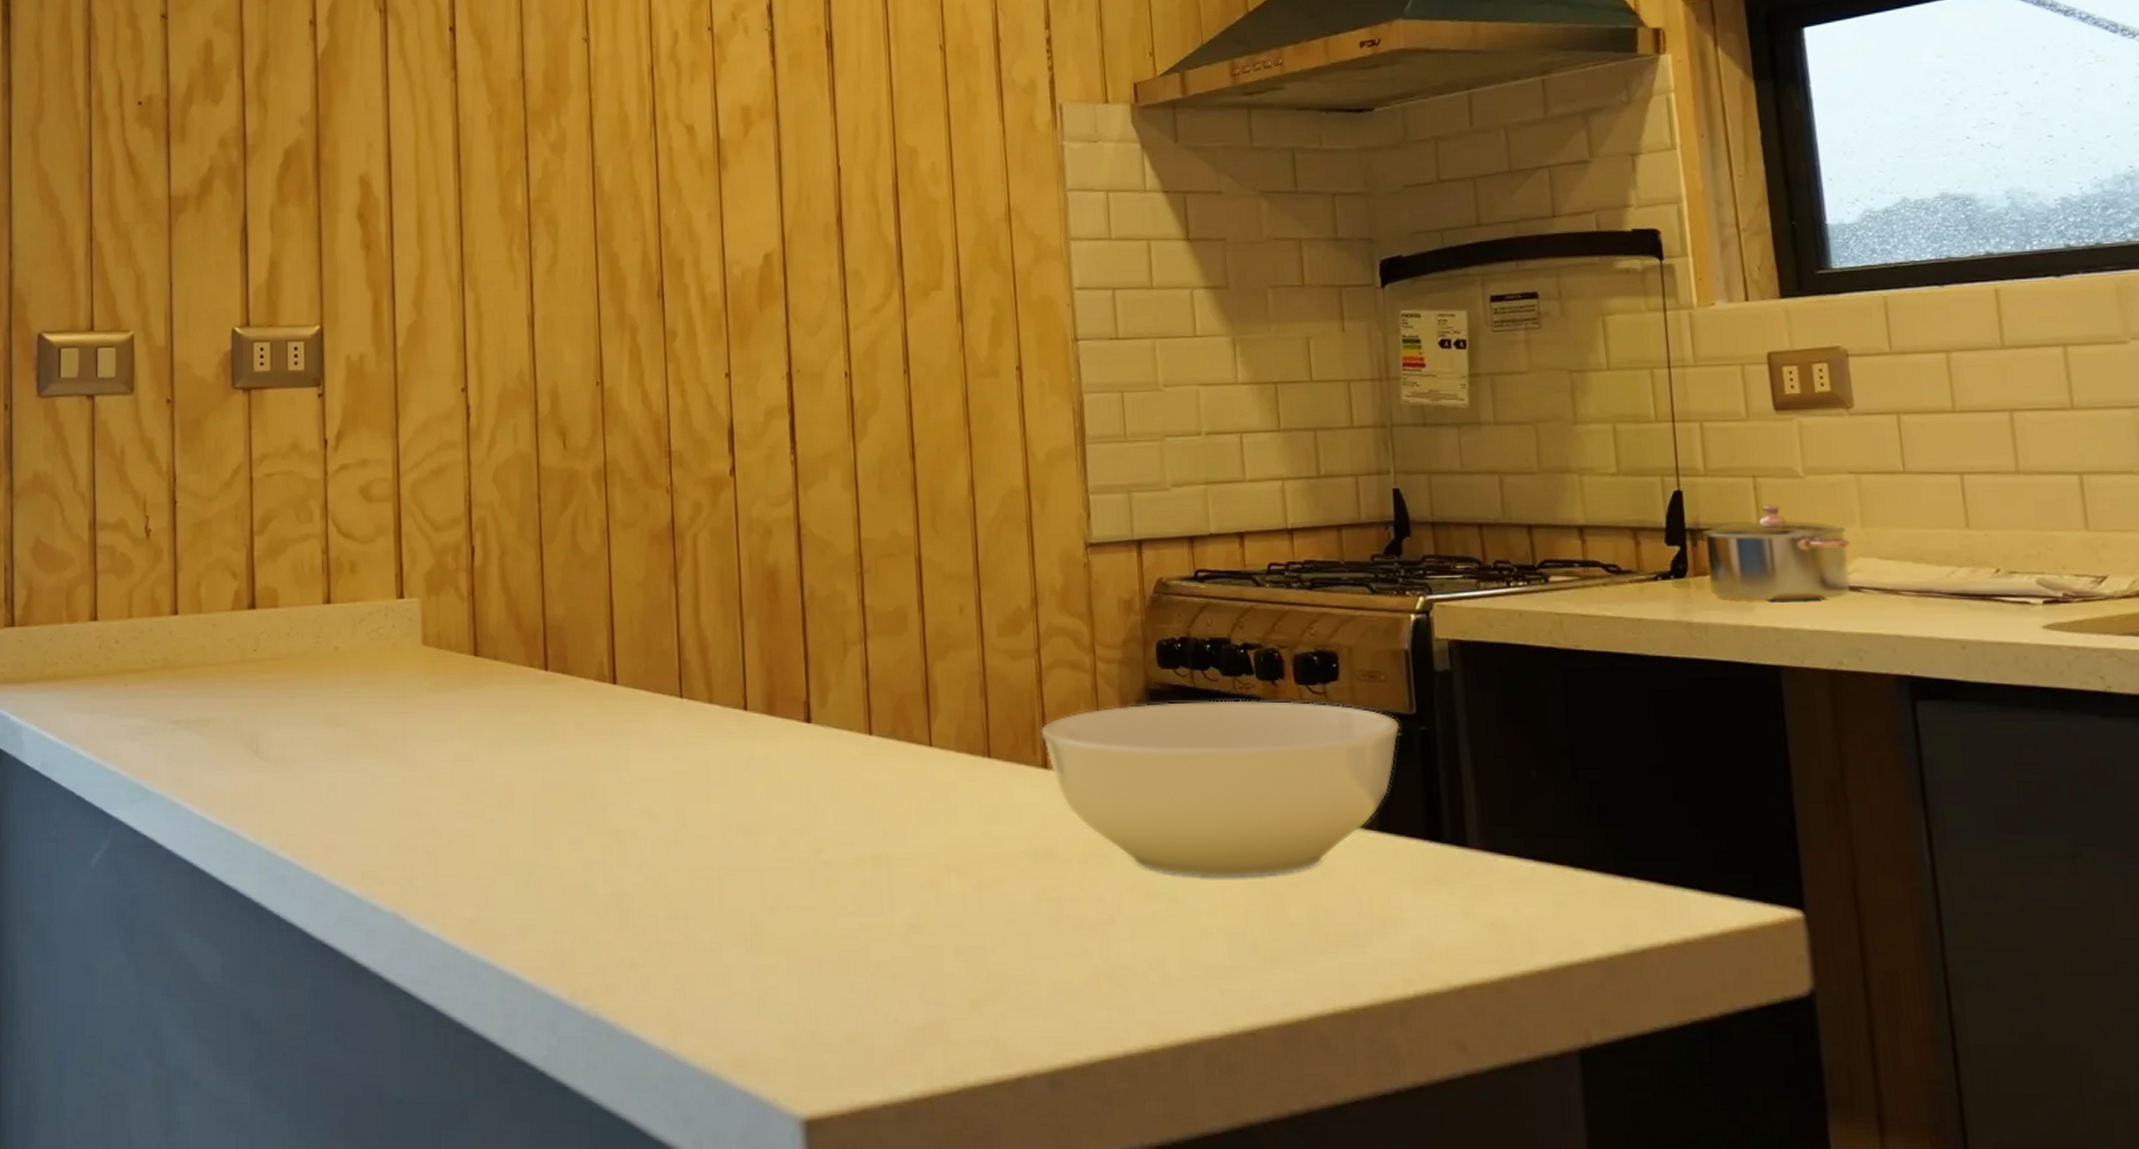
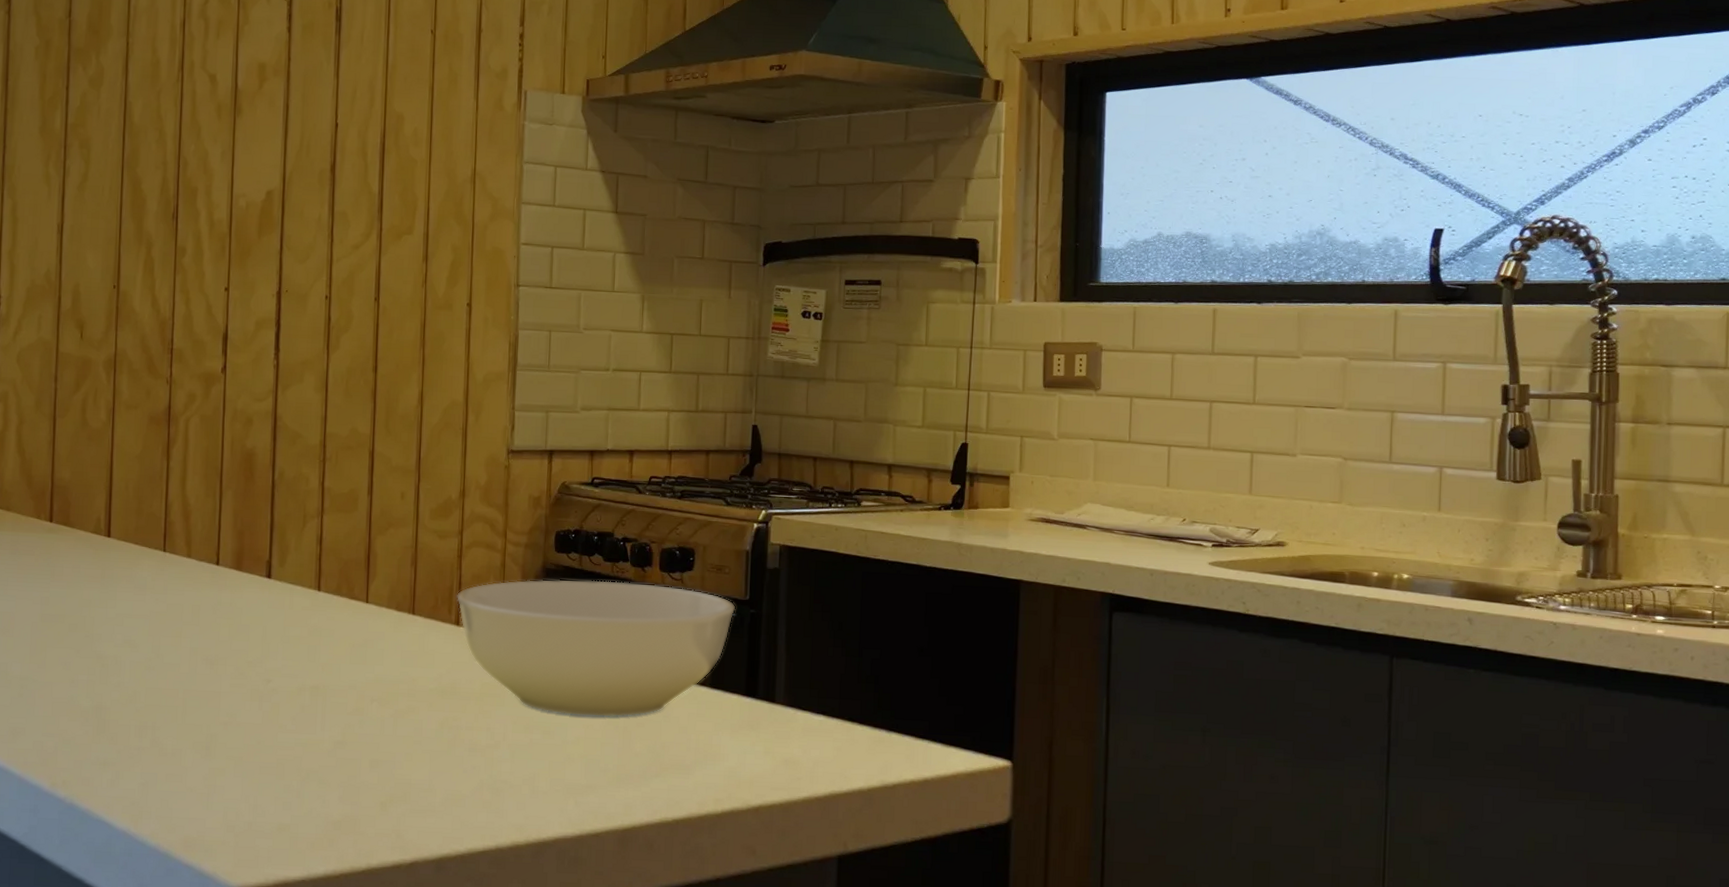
cooking pot: present [1702,505,1851,601] -> none [978,459,1084,533]

